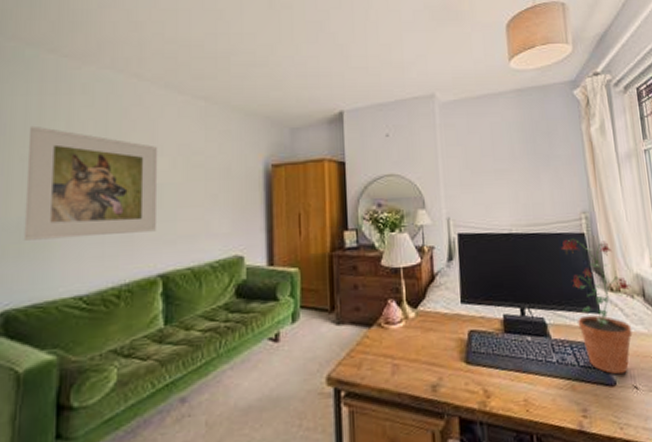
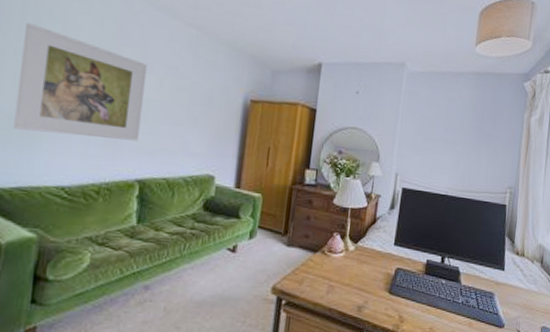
potted plant: present [560,238,633,375] -> none [484,207,534,320]

